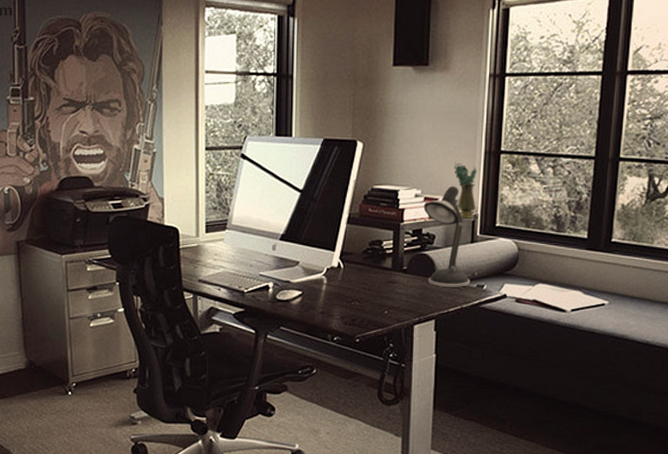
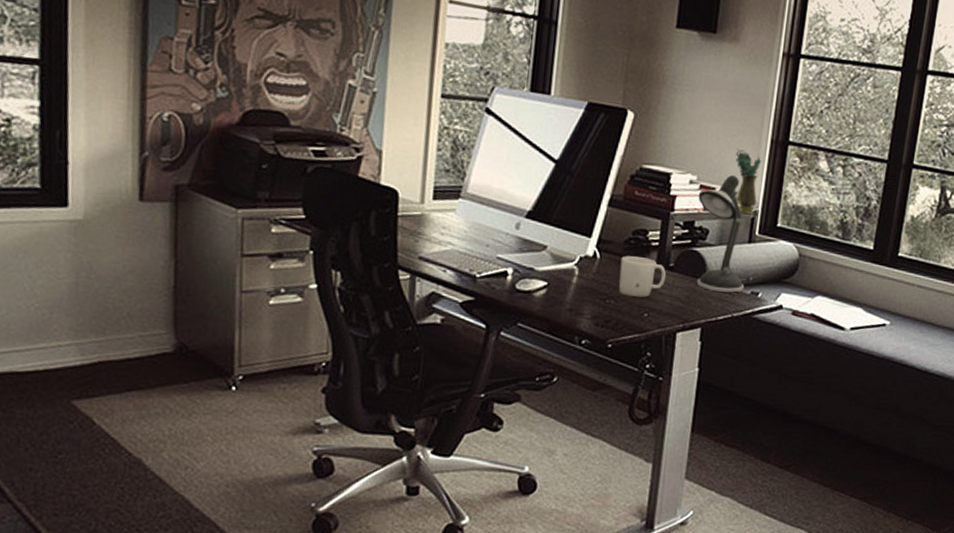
mug: none [361,264,400,298] -> present [618,256,666,298]

